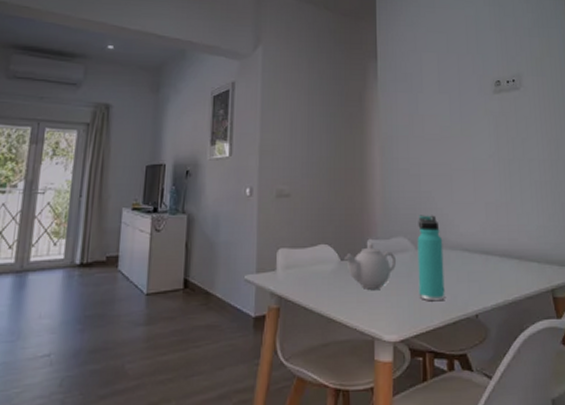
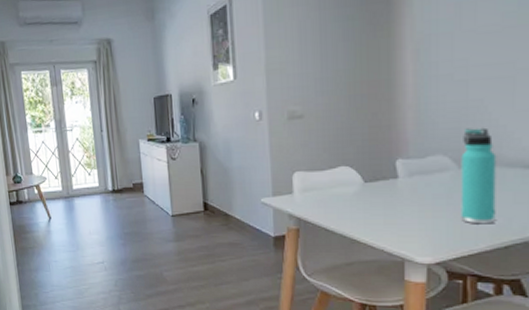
teapot: present [345,243,397,289] -> none [369,163,434,212]

